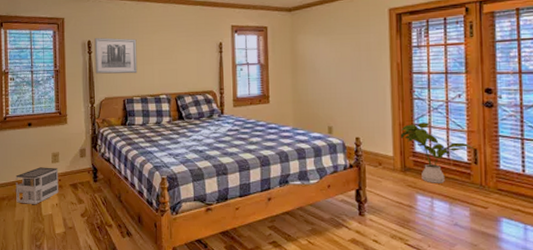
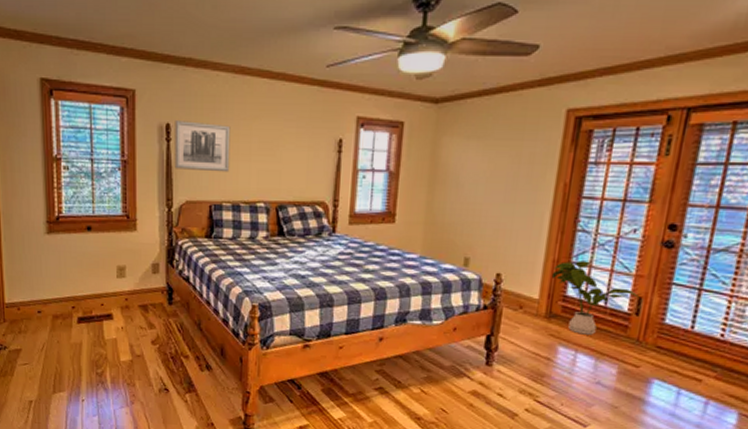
architectural model: present [15,167,59,204] -> none [71,282,125,326]

